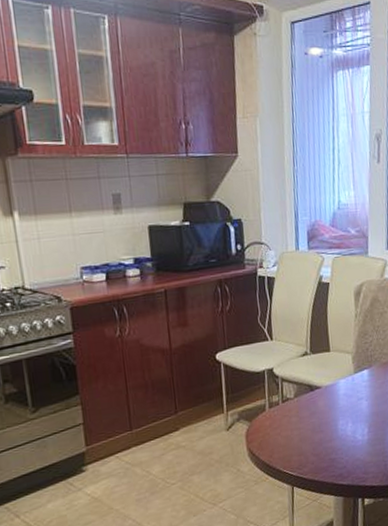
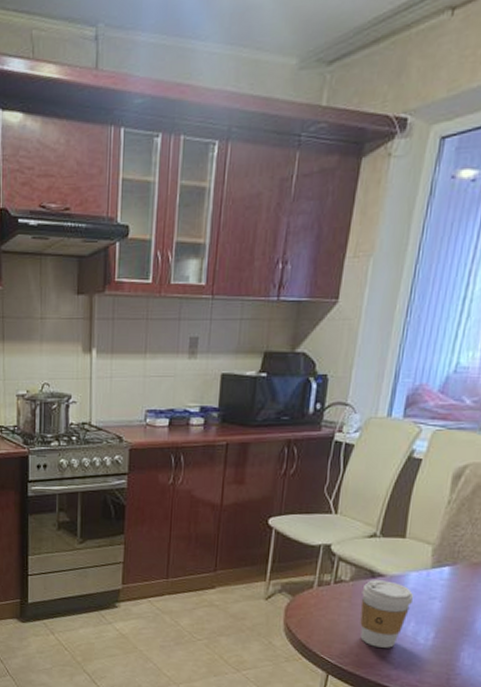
coffee cup: none [305,391,347,452] -> present [360,580,414,648]

